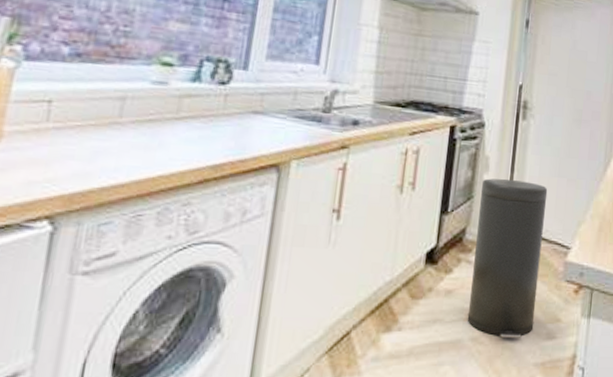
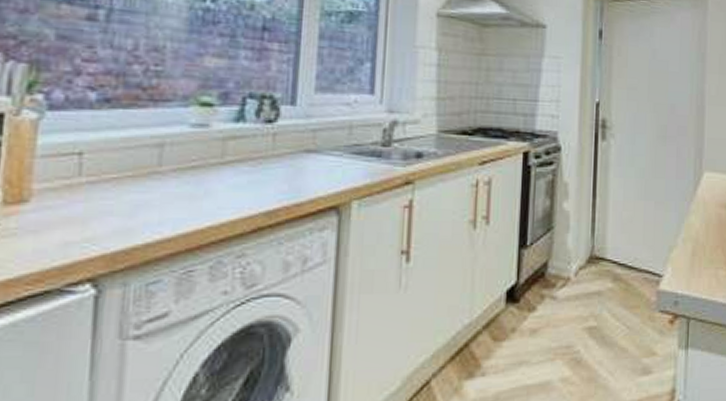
pedal bin: present [467,178,548,338] -> none [555,206,634,376]

